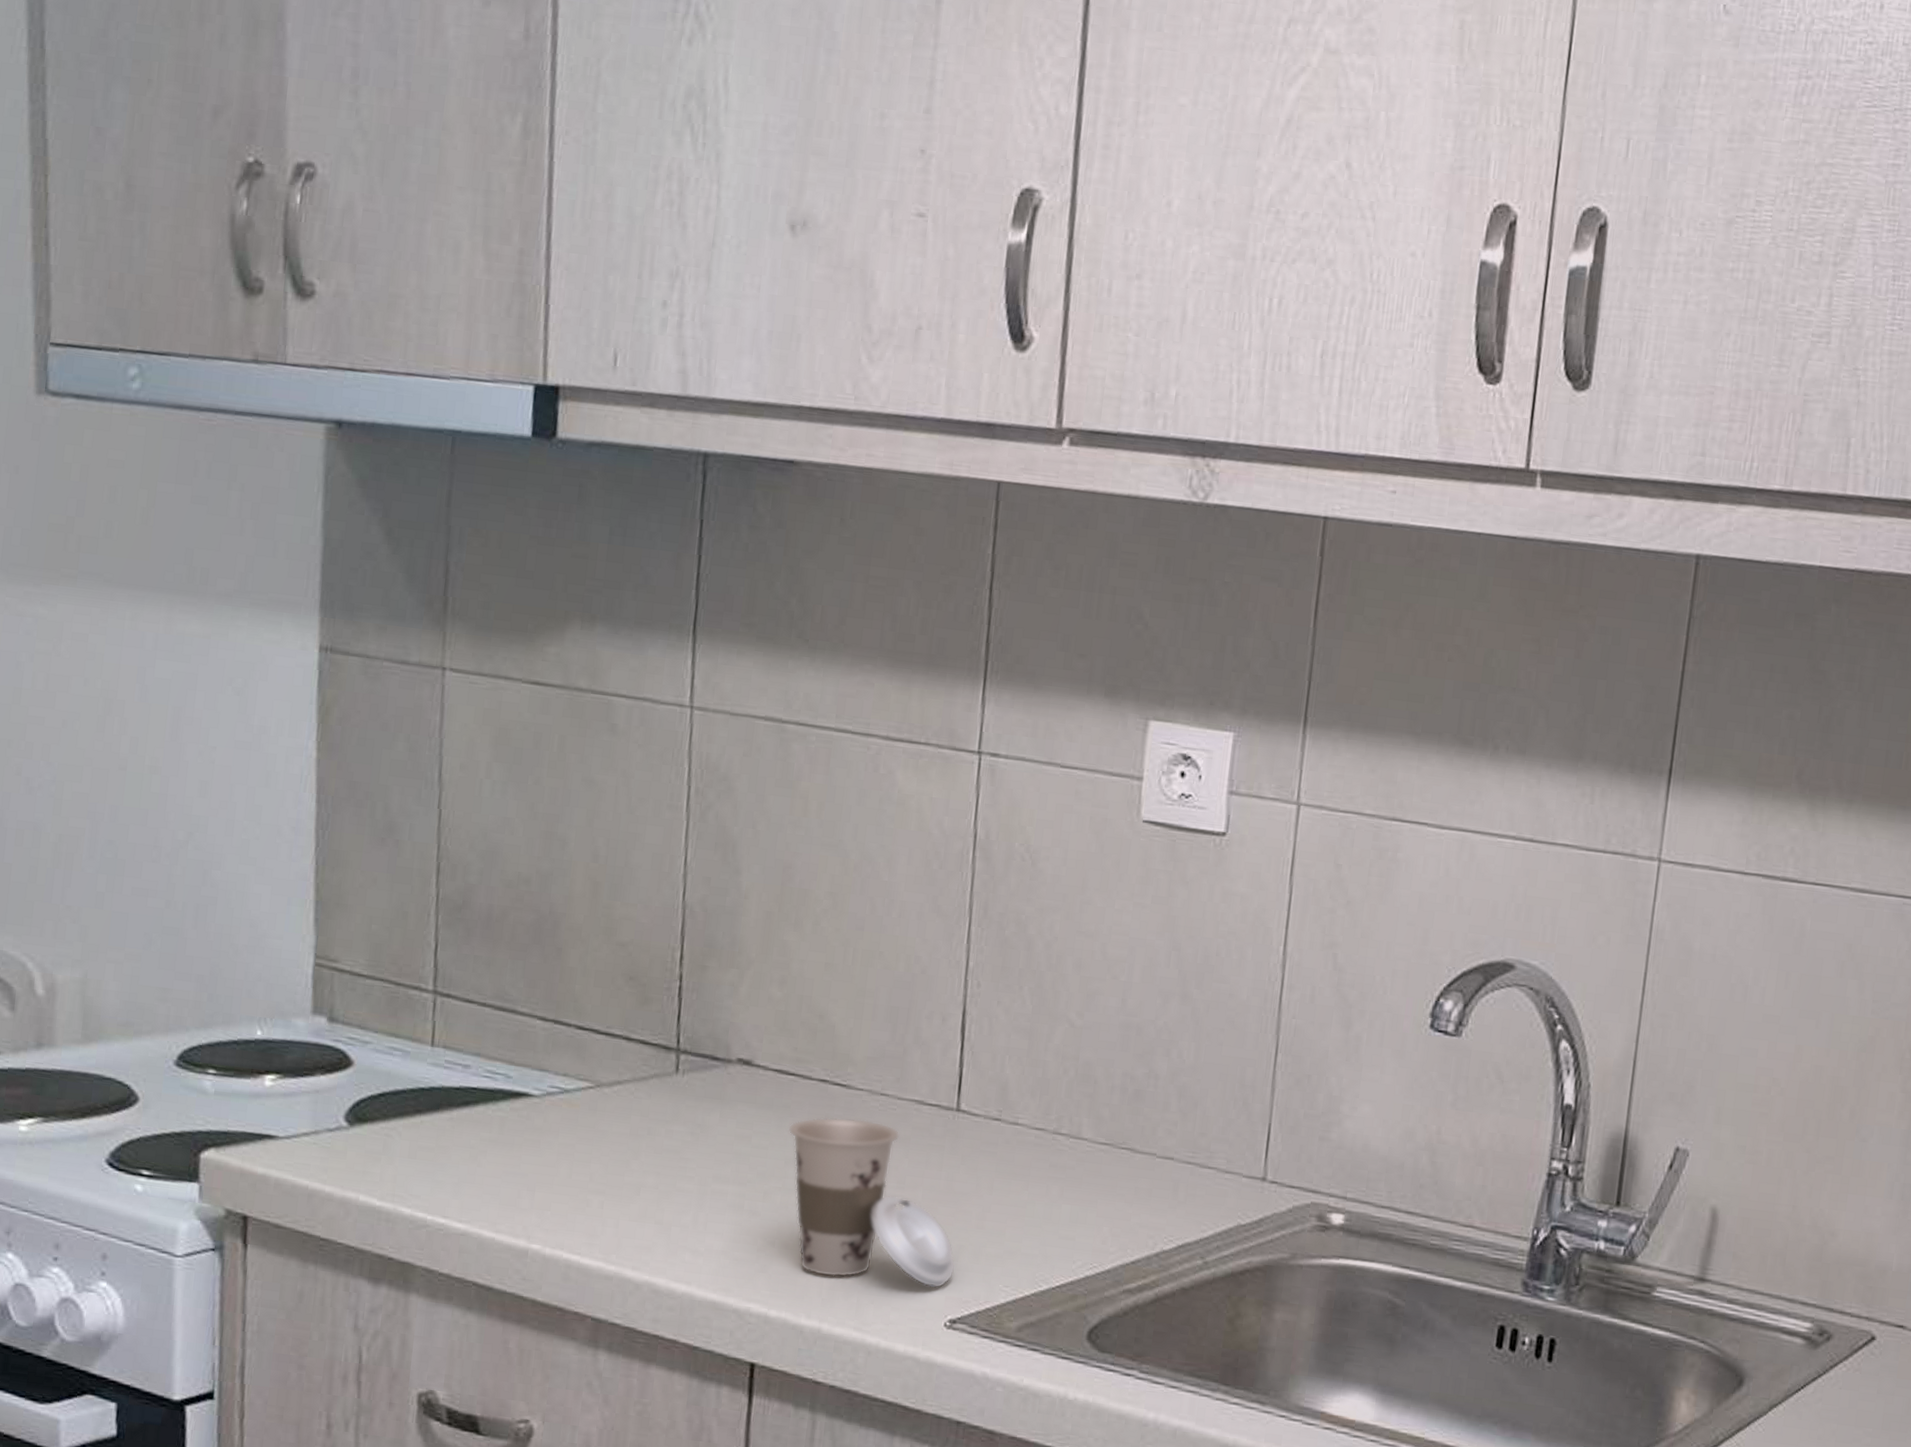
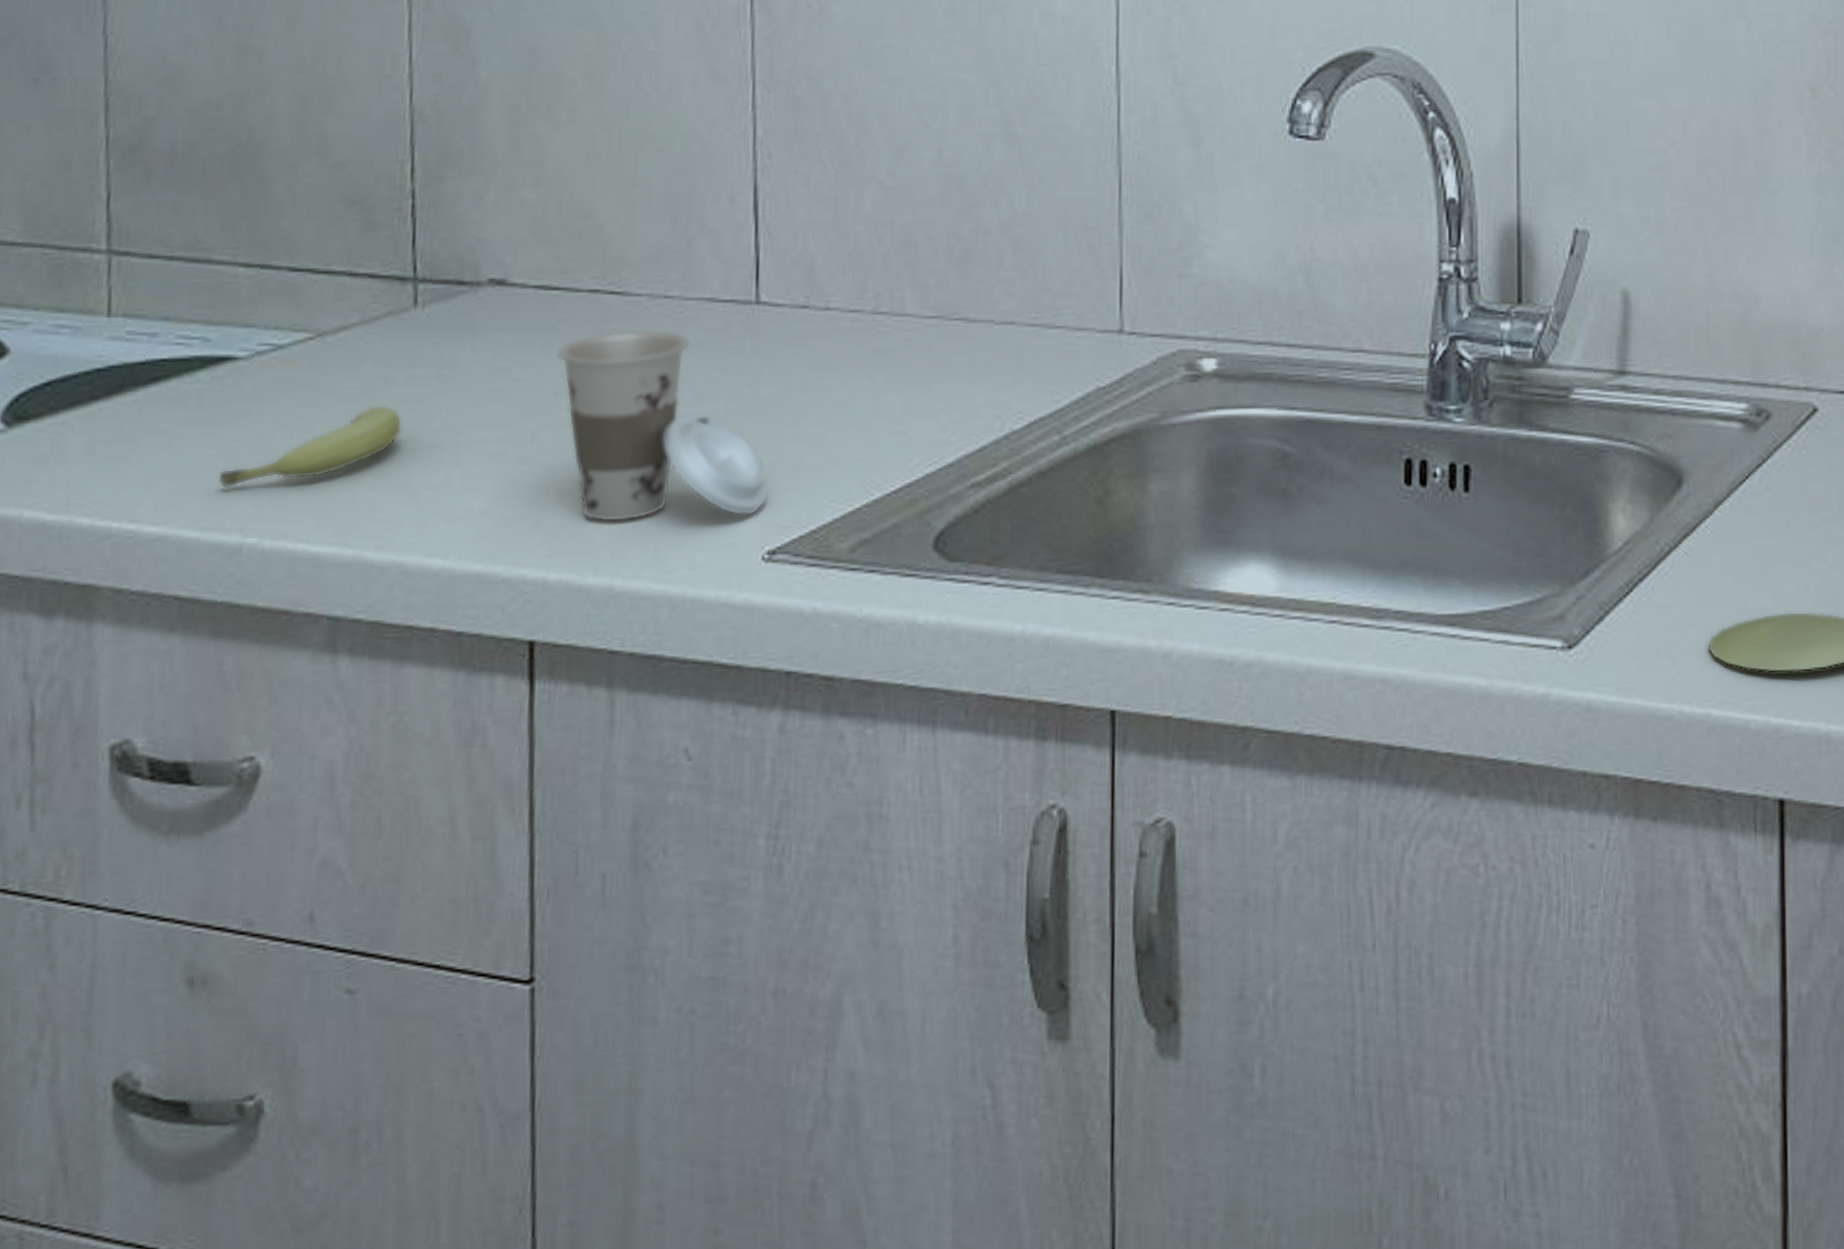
fruit: none [512,1150,661,1203] -> present [218,405,403,489]

